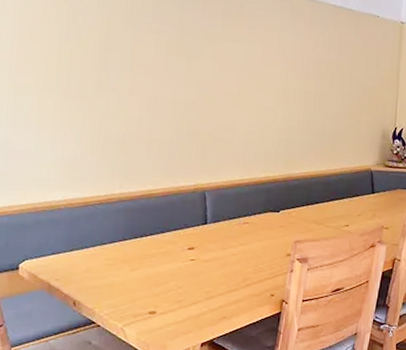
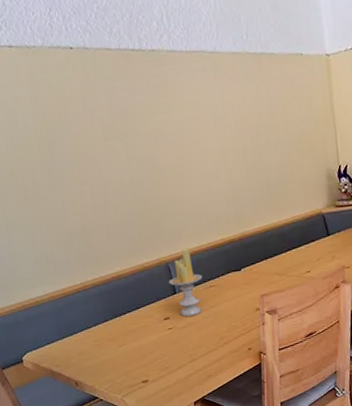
candle: none [201,180,238,250] -> present [168,249,202,317]

